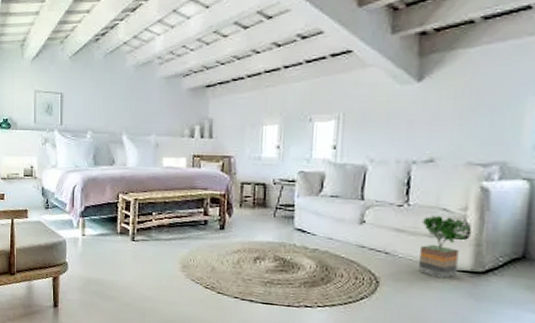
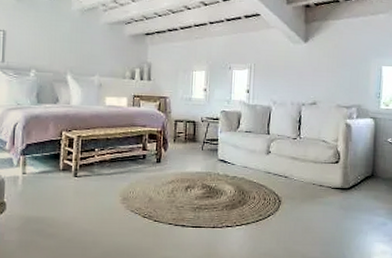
potted tree: present [419,214,471,279] -> none [308,145,340,195]

